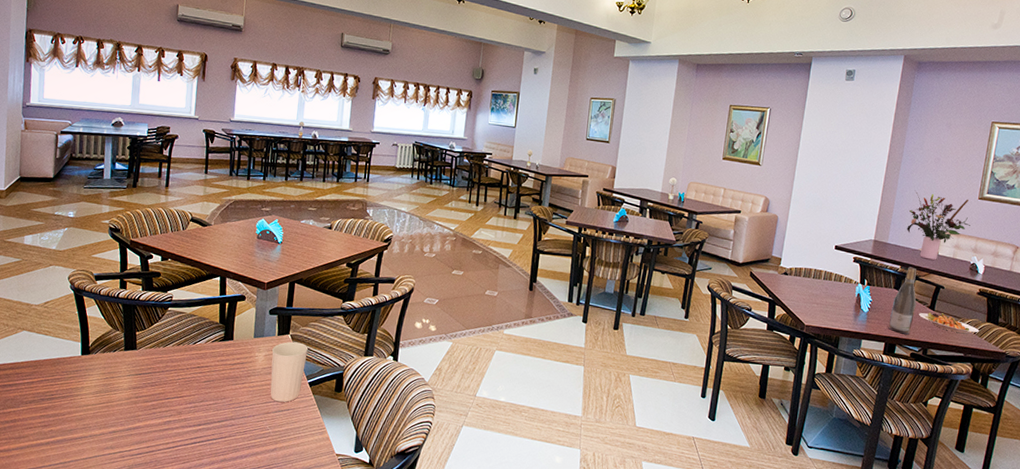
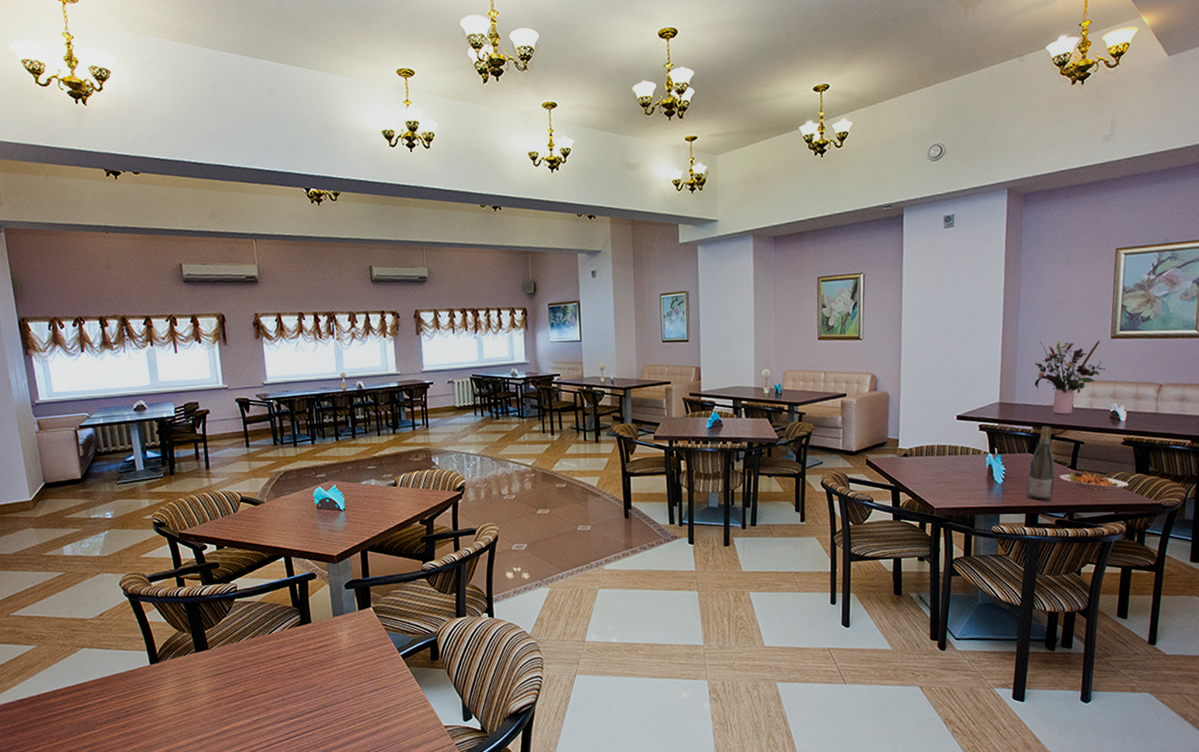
cup: present [270,341,308,402] -> none [355,614,395,681]

